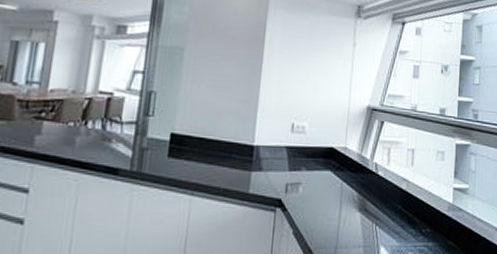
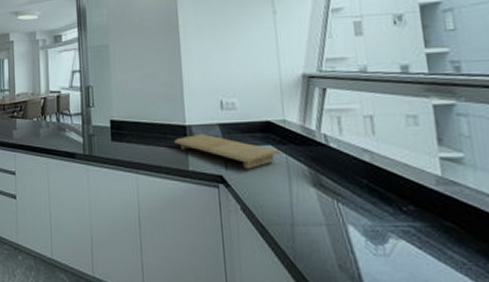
cutting board: none [239,155,339,194] -> present [174,133,282,169]

